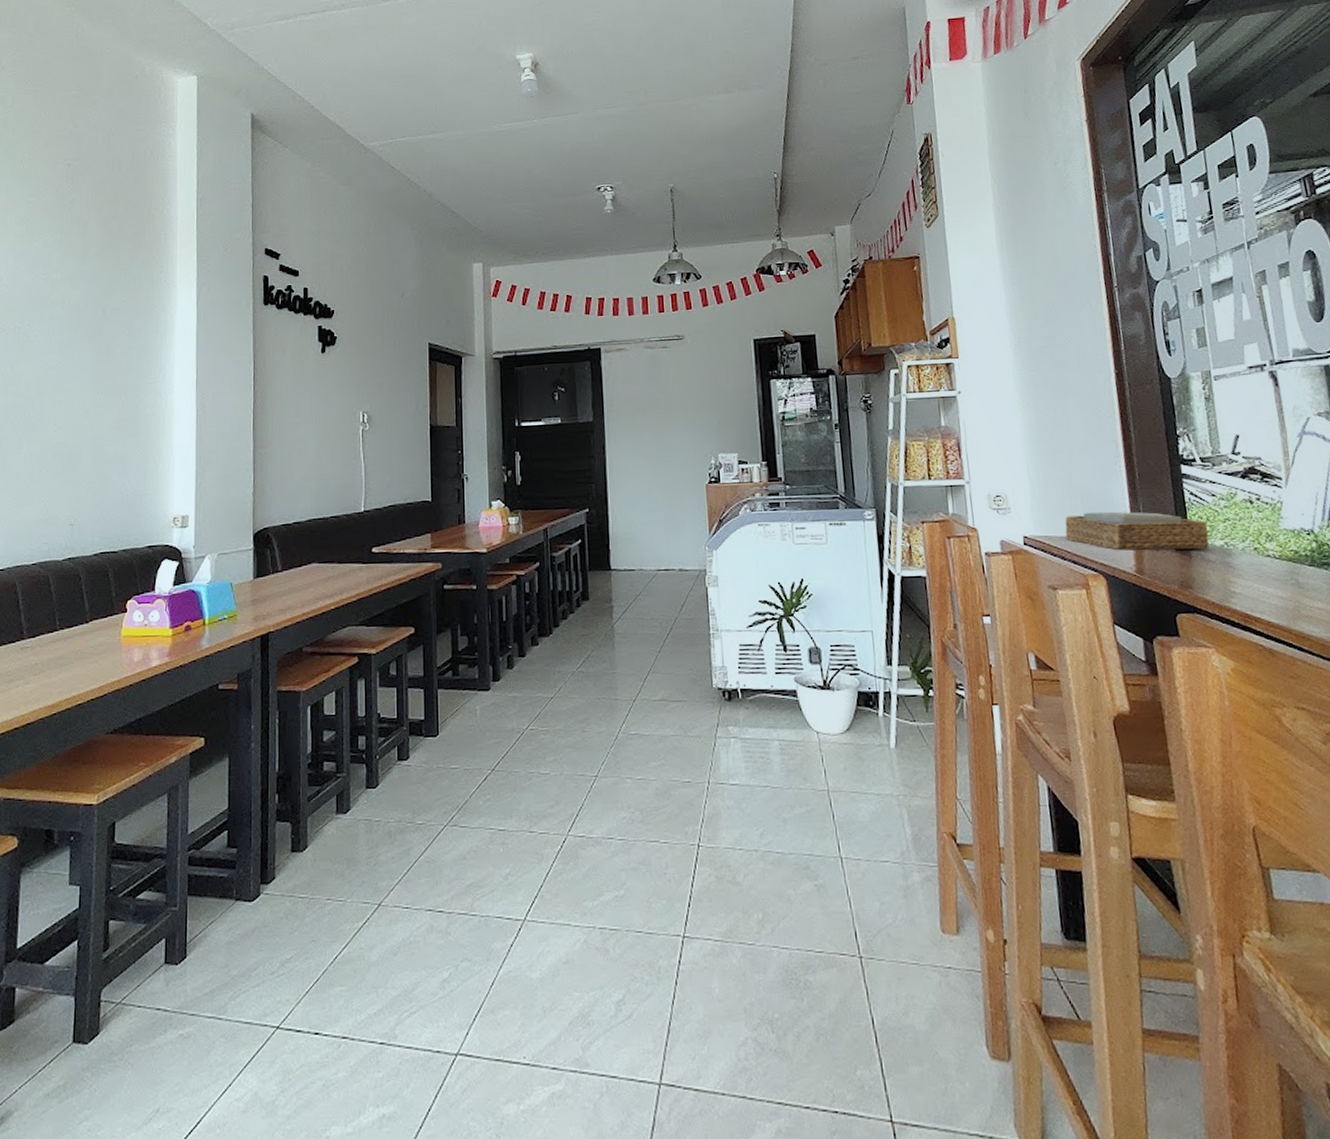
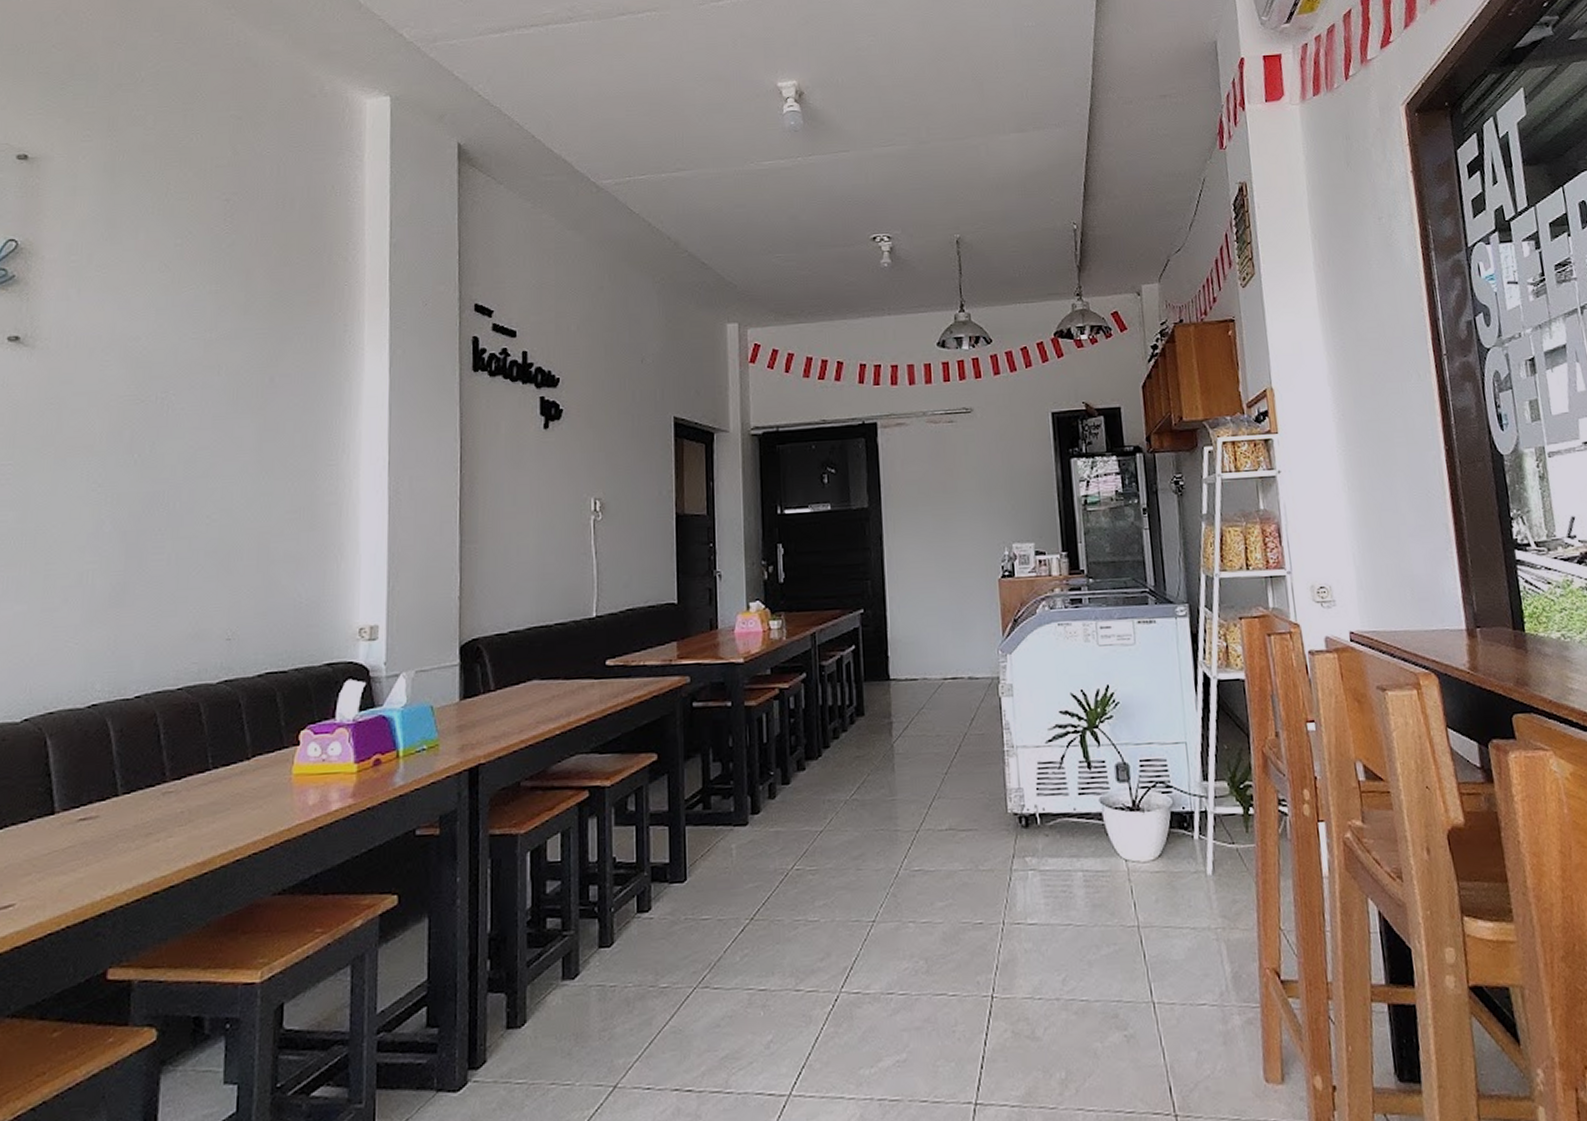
napkin holder: present [1065,511,1209,551] -> none [1393,602,1546,646]

